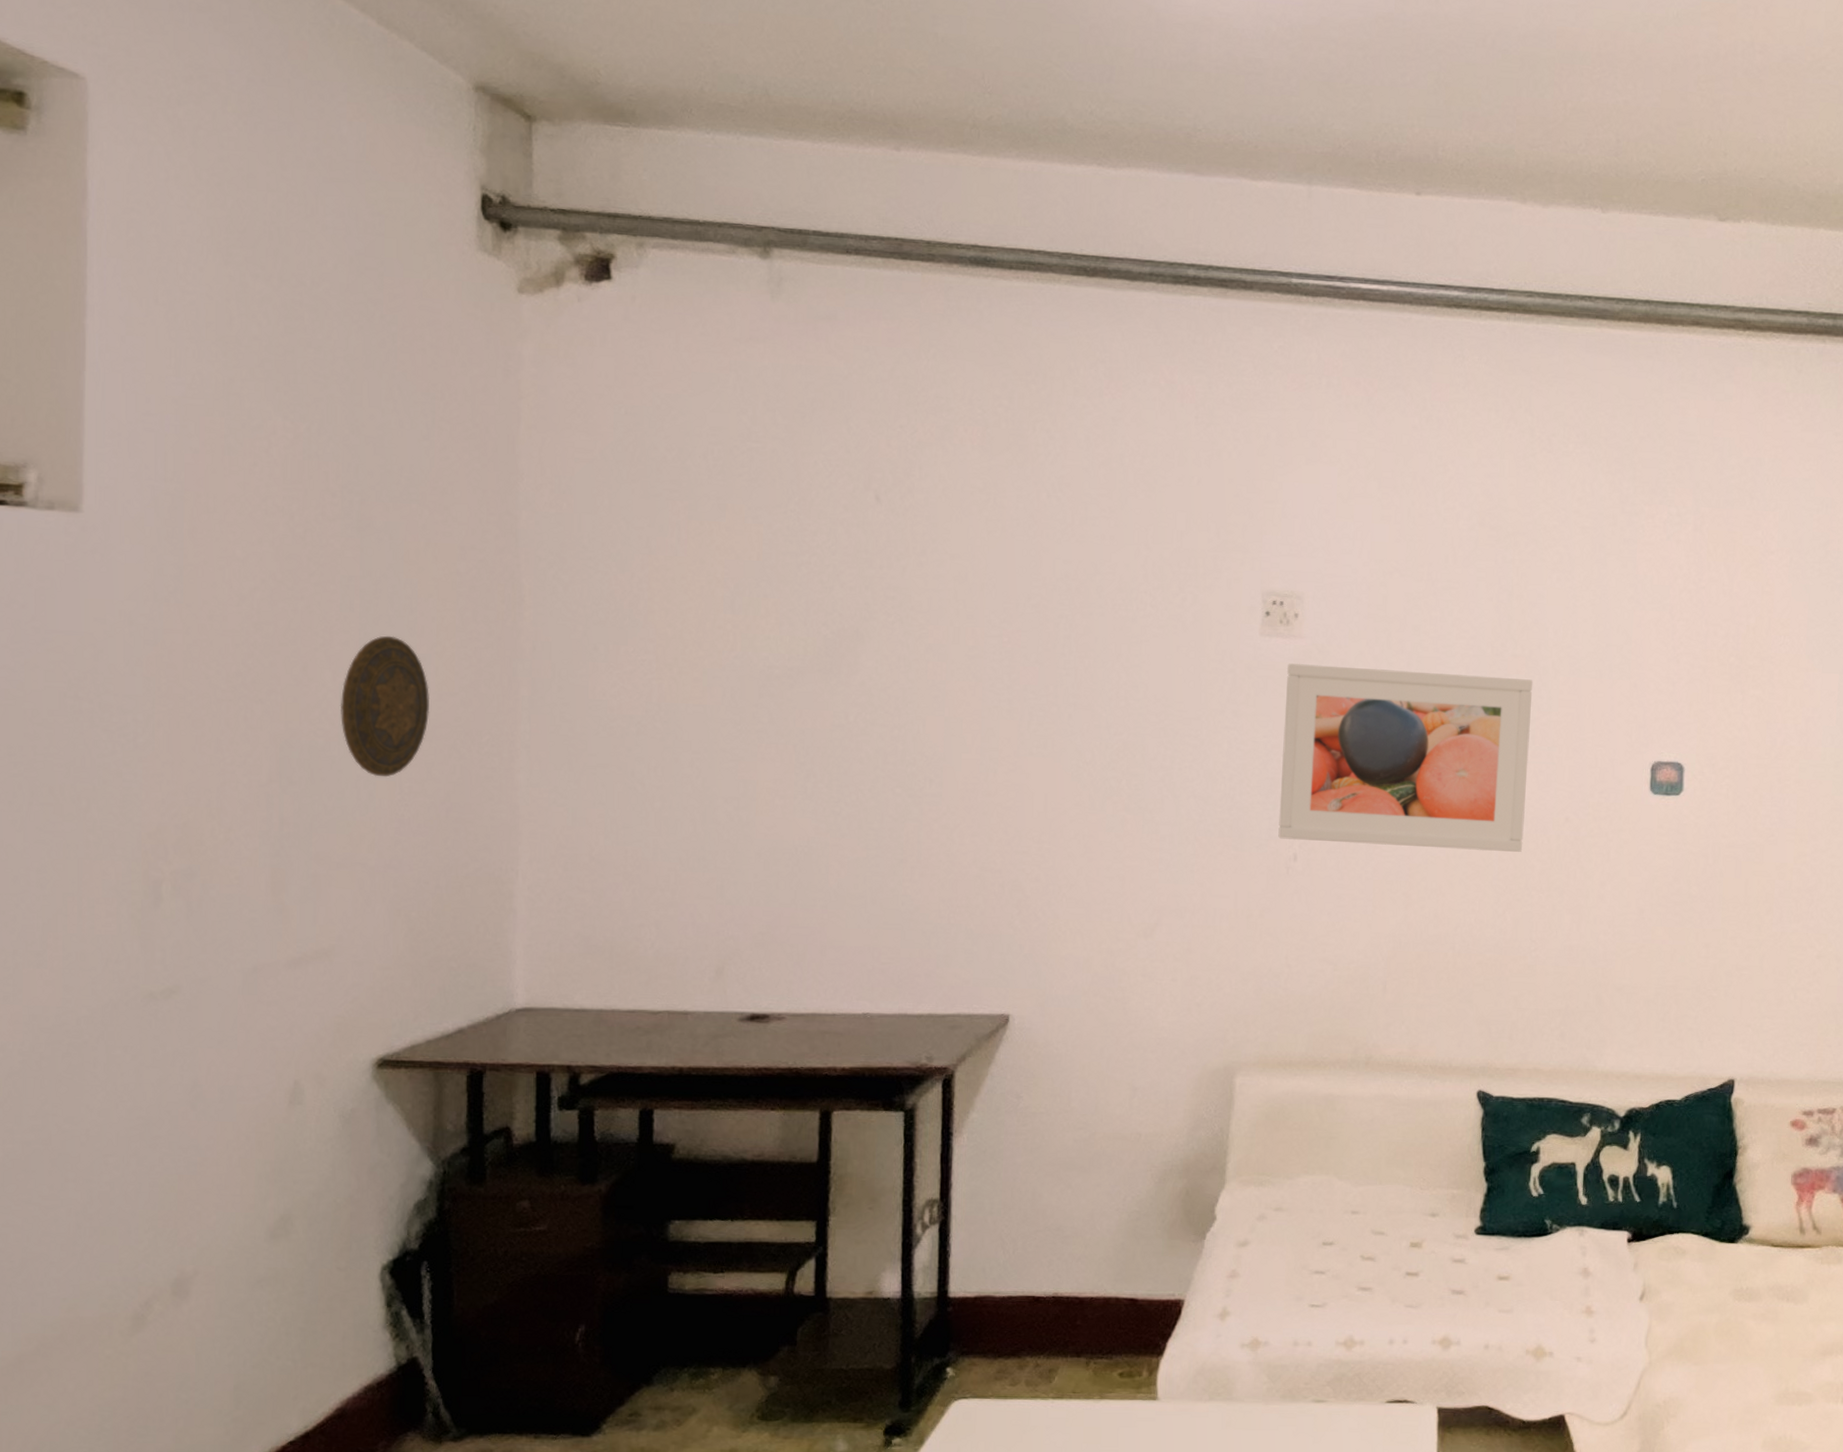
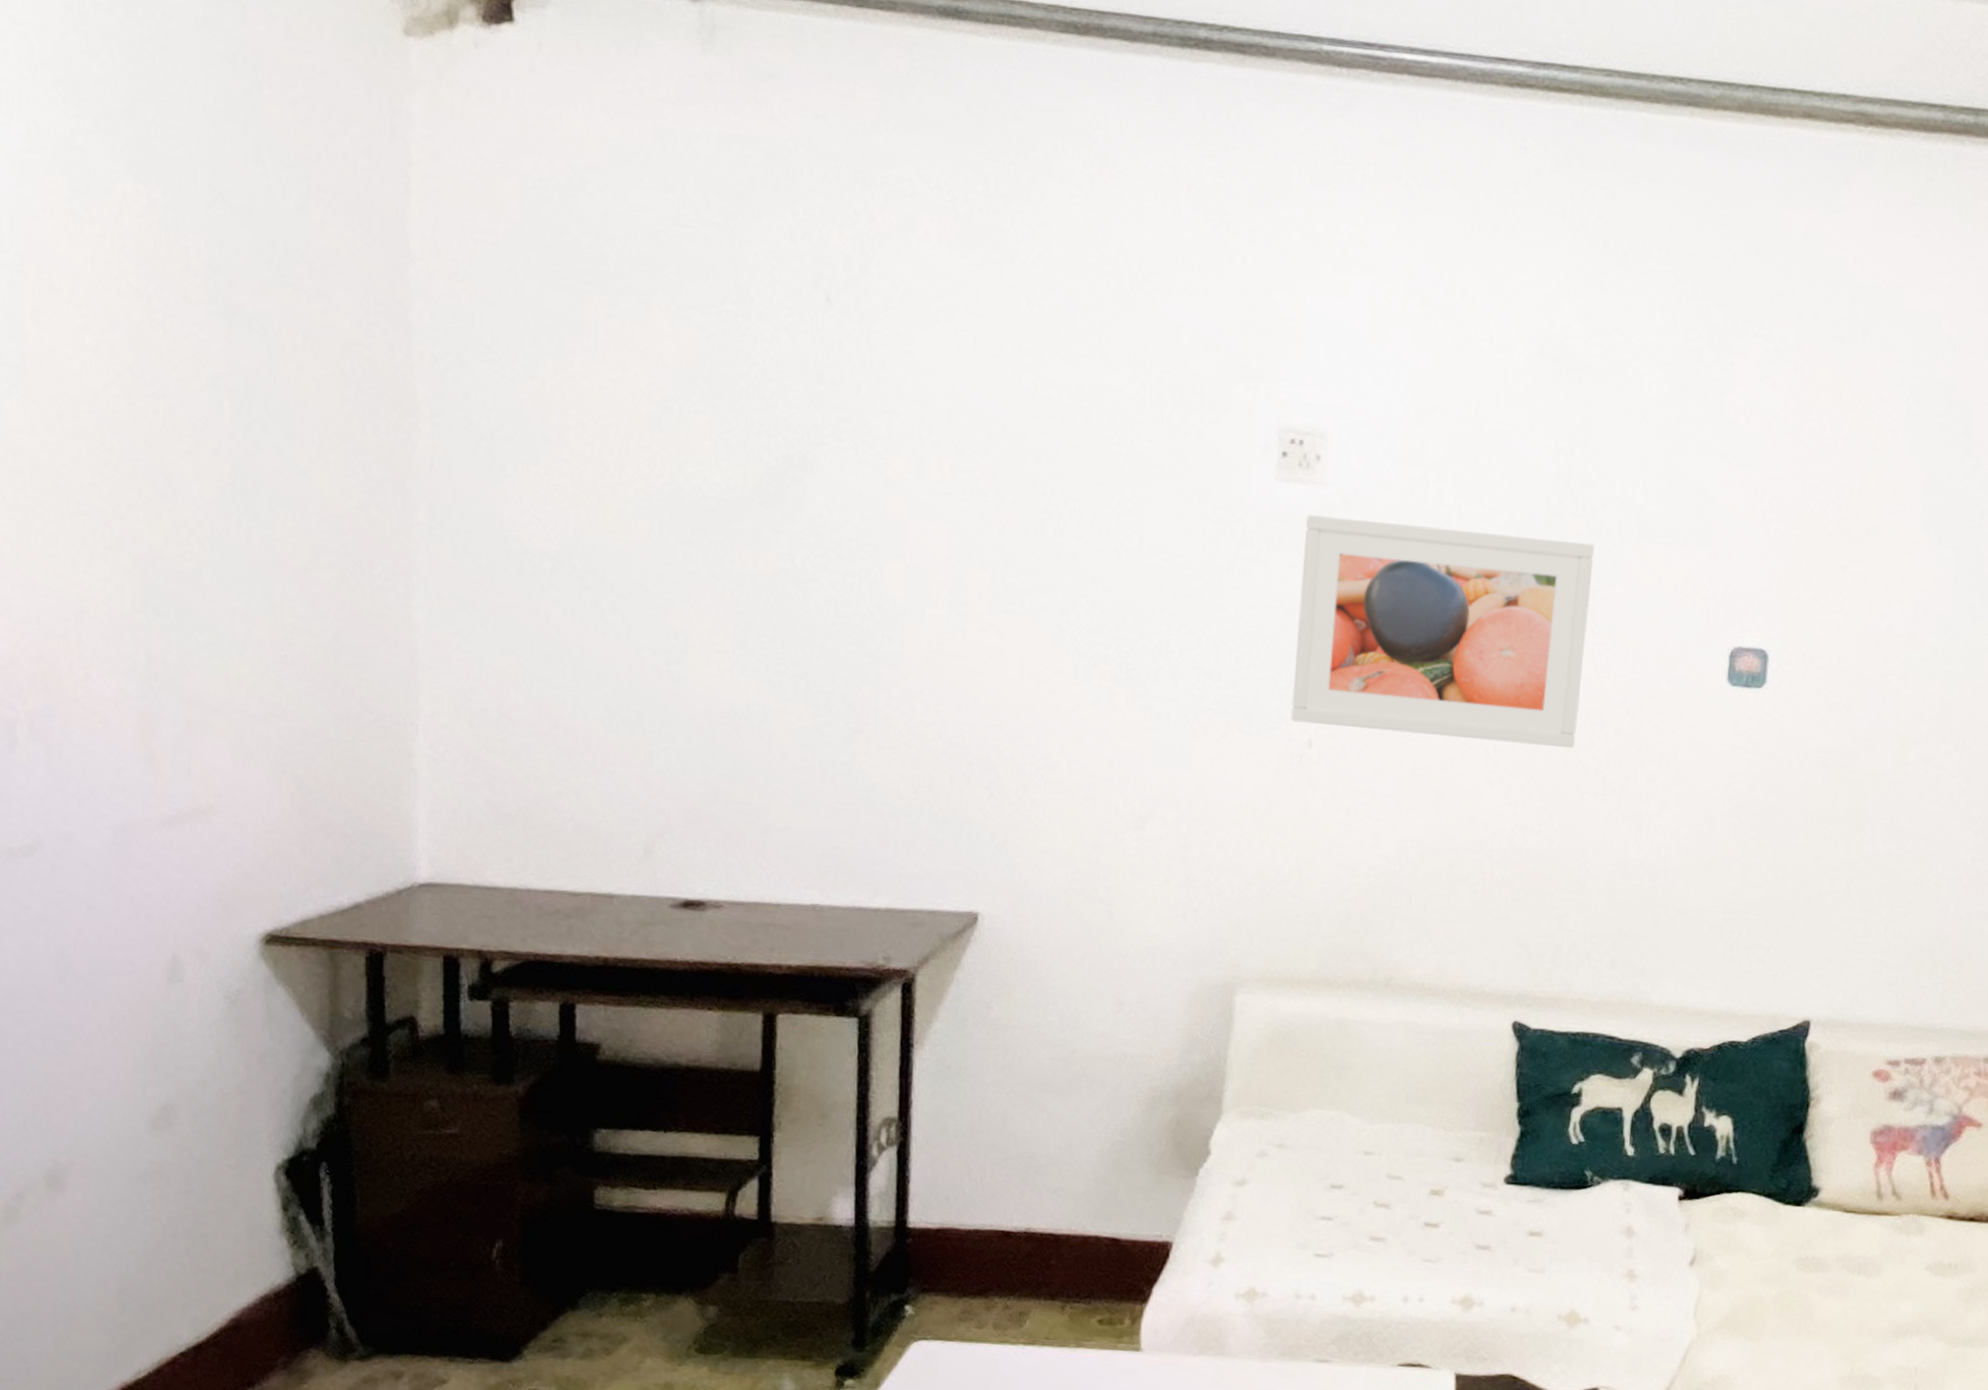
decorative plate: present [340,635,429,777] -> none [210,444,313,611]

